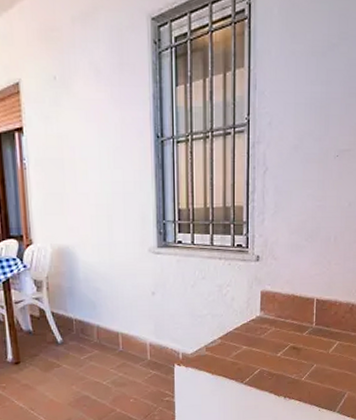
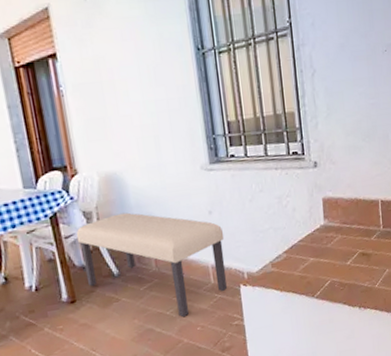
bench: none [25,285,164,389] -> present [76,212,227,318]

